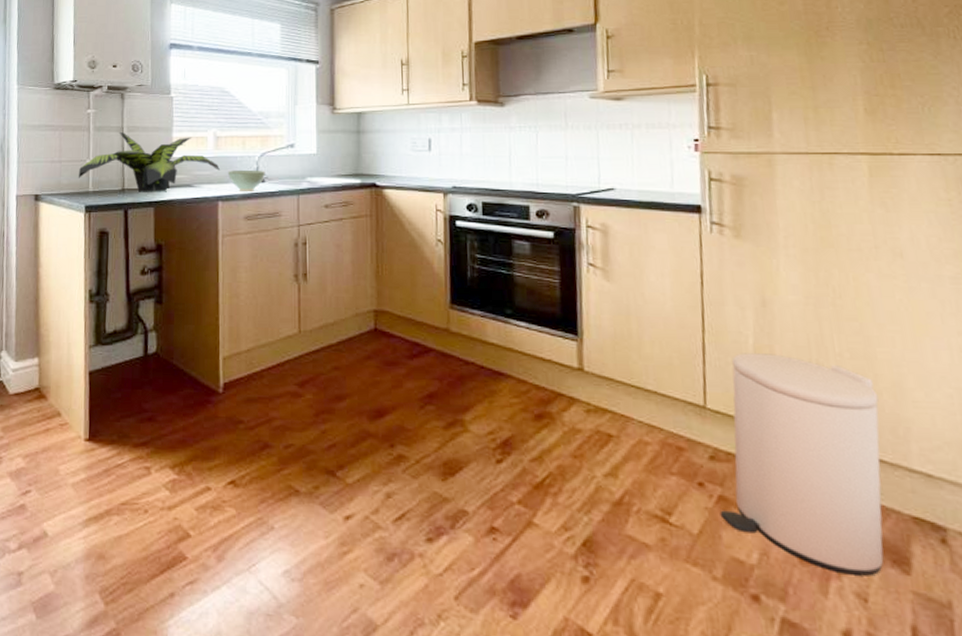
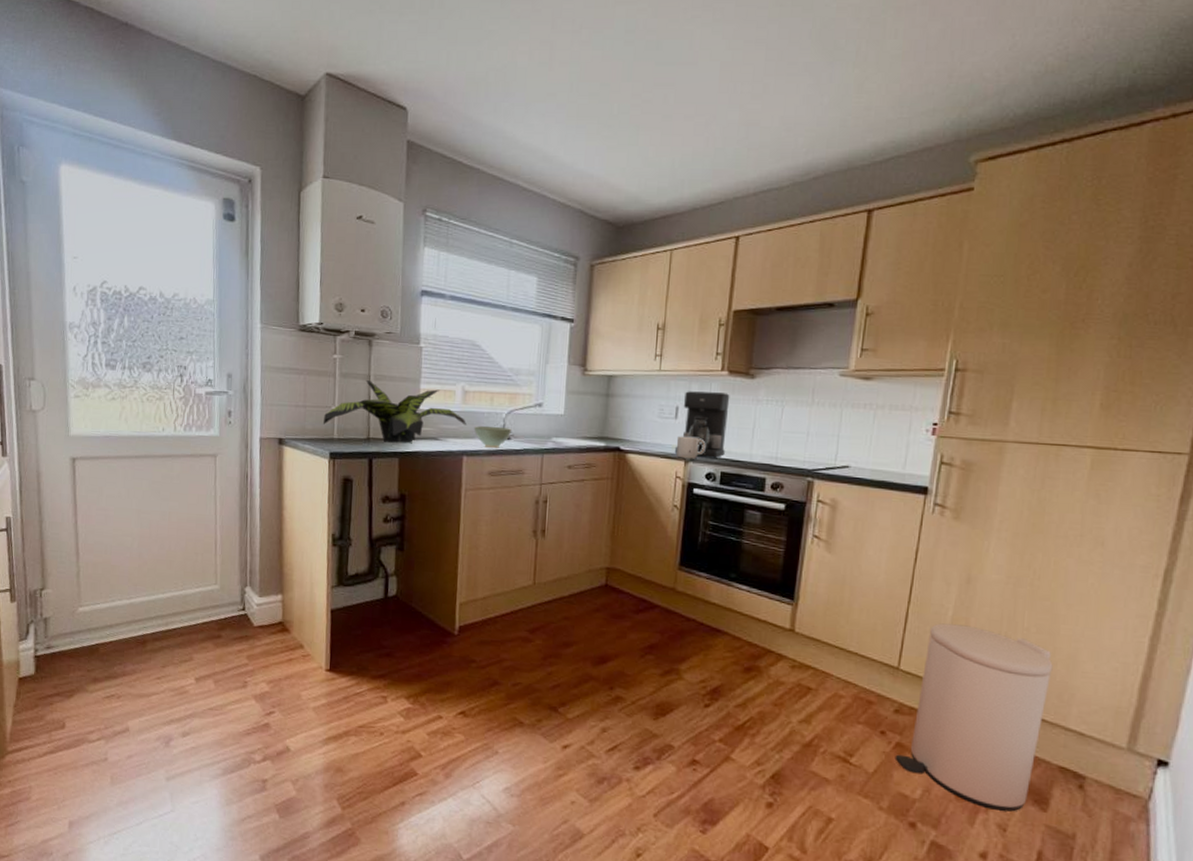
coffee maker: none [431,122,484,189] -> present [674,391,730,459]
mug: none [432,168,464,191] -> present [676,436,706,459]

